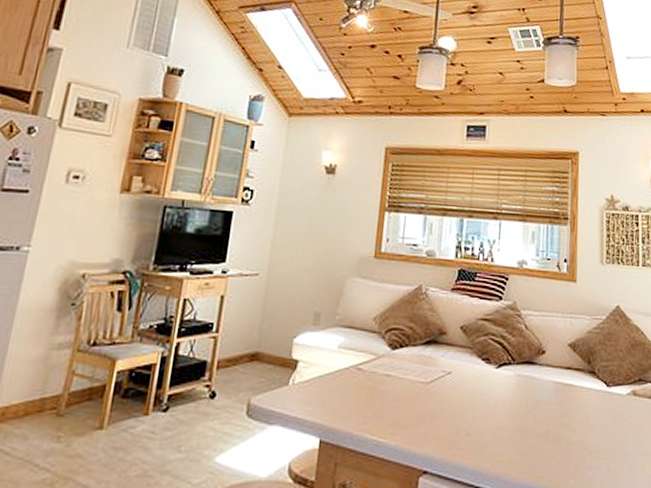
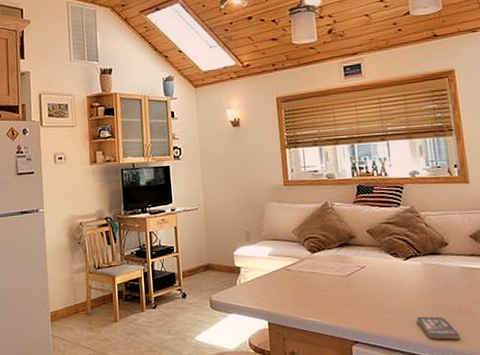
smartphone: none [498,441,543,473] -> present [416,316,461,340]

